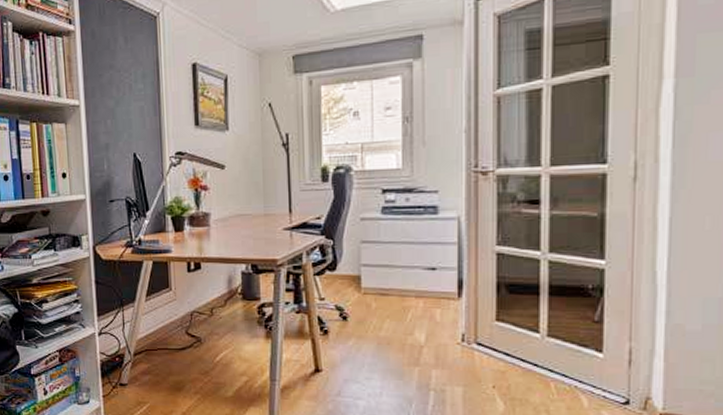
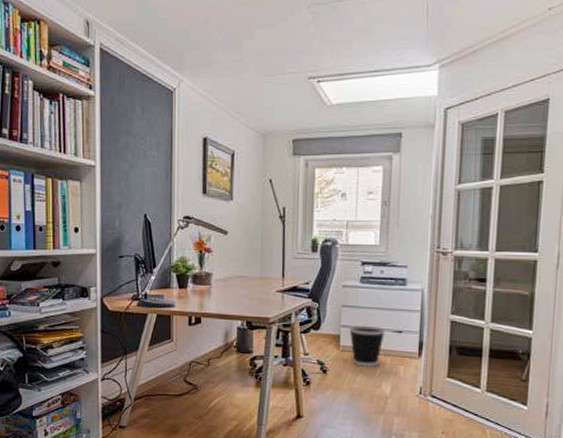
wastebasket: none [371,263,416,311] -> present [349,325,386,367]

